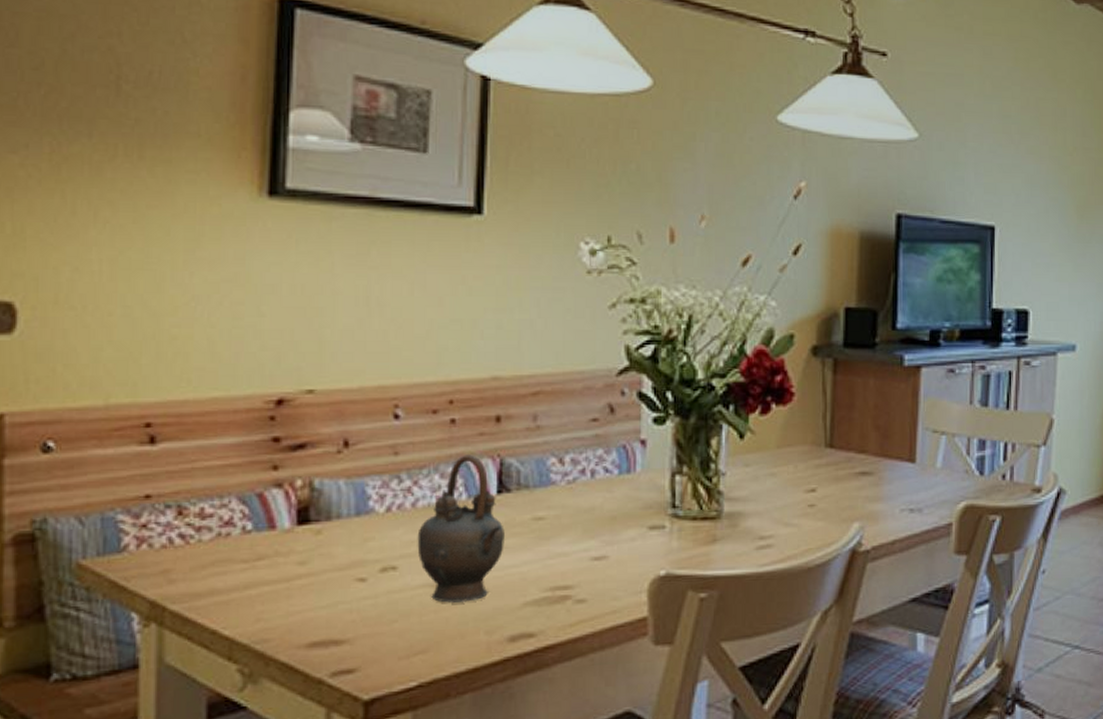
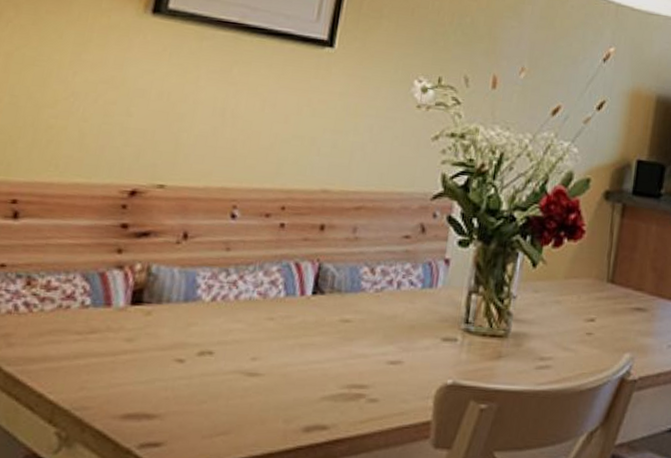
teapot: present [417,455,505,603] -> none [234,256,314,391]

